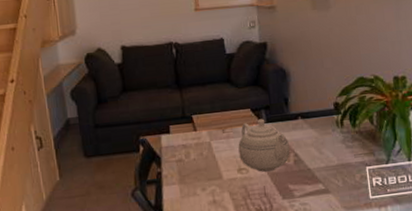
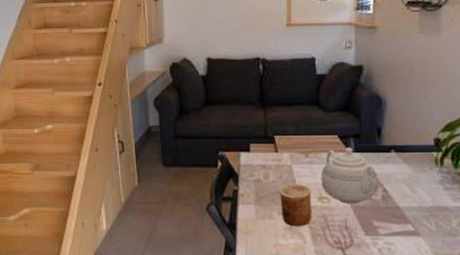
cup: none [200,159,234,201] -> present [278,185,313,227]

